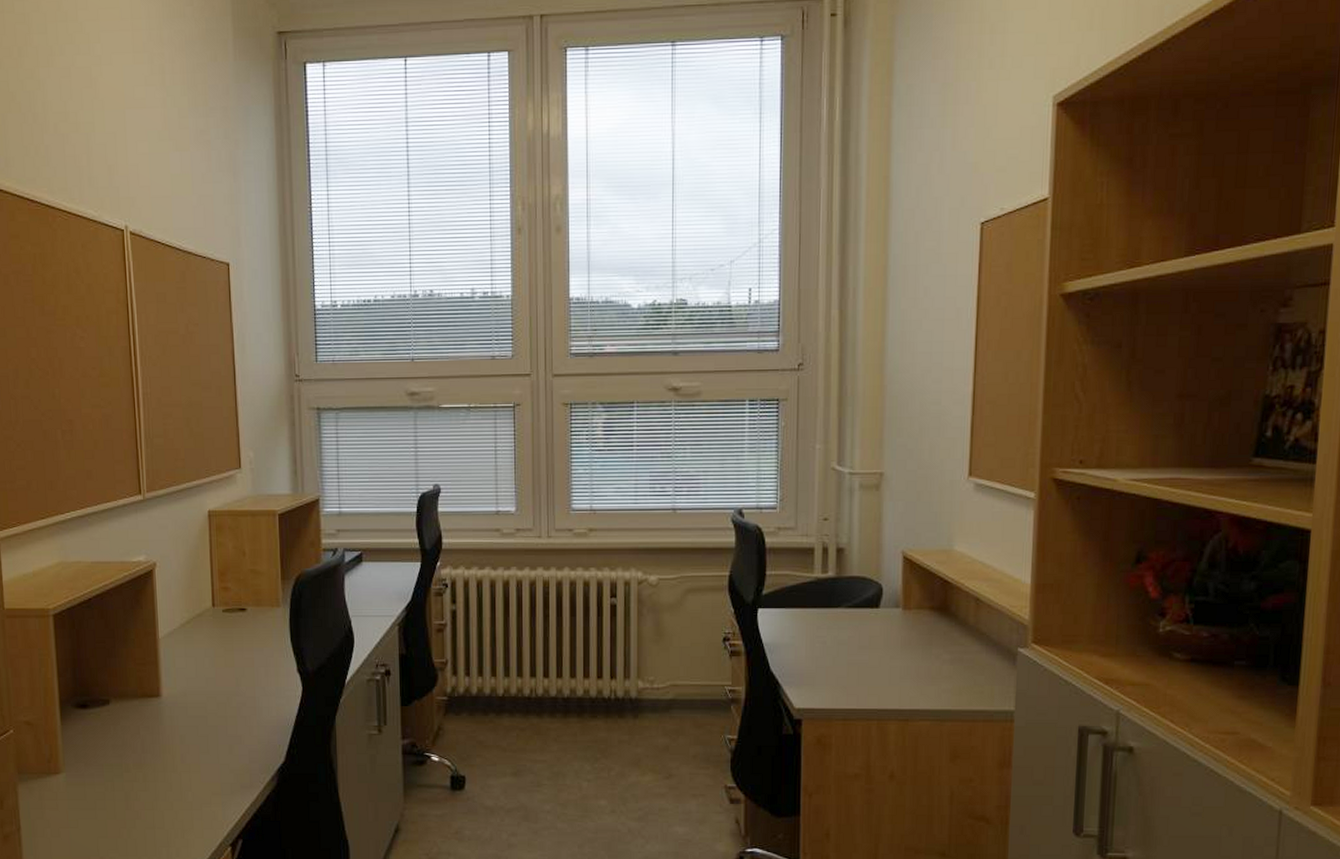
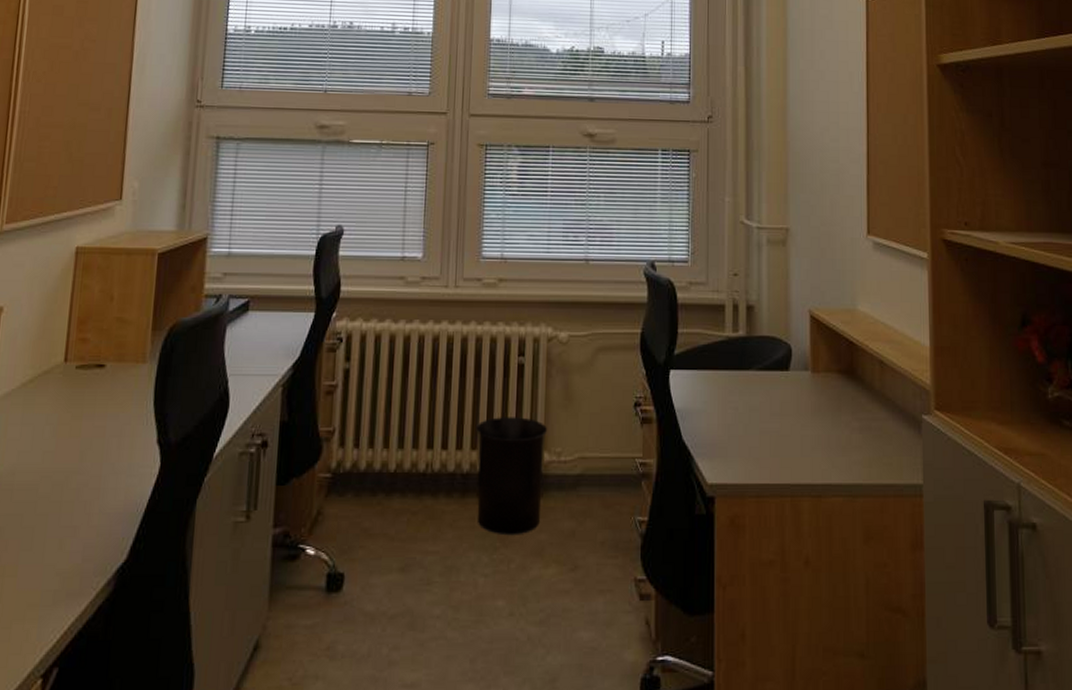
waste bin: none [574,650,641,748] -> present [476,417,548,534]

